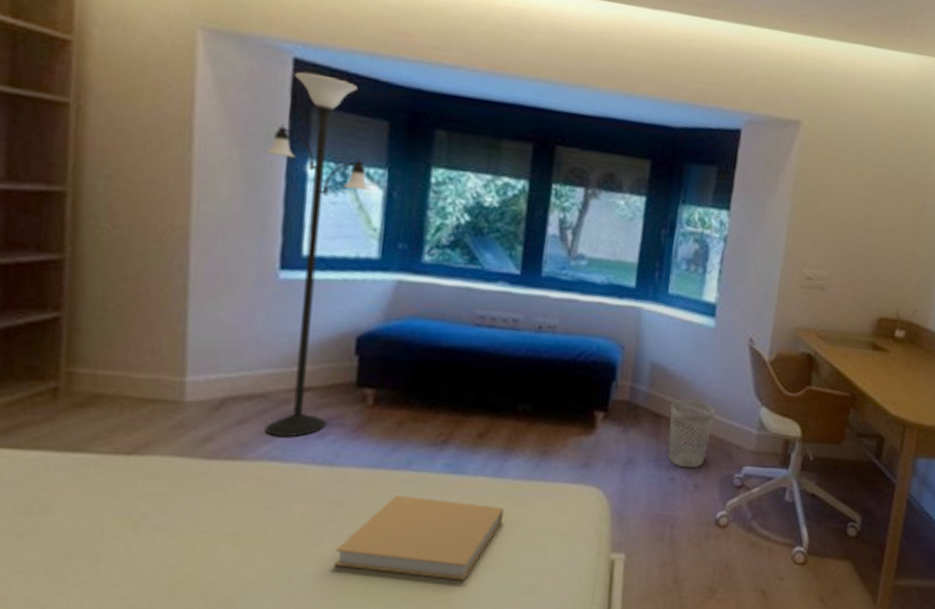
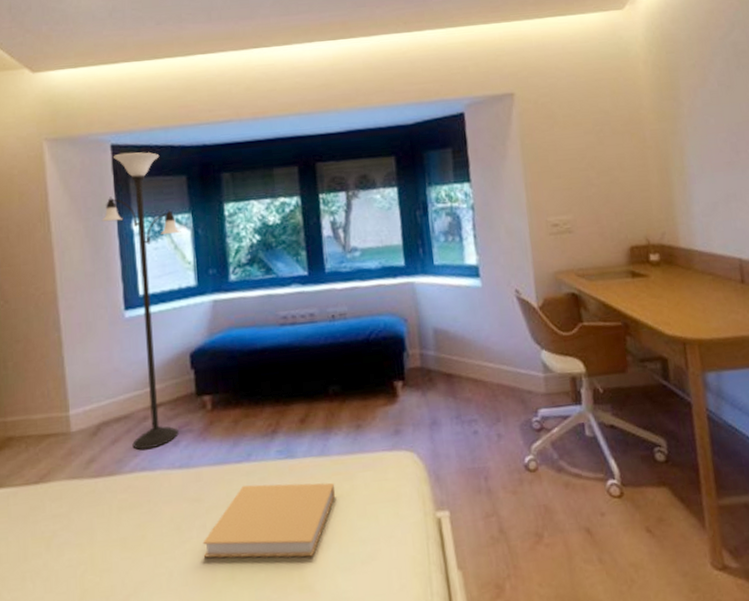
wastebasket: present [668,399,715,468] -> none [459,355,501,420]

